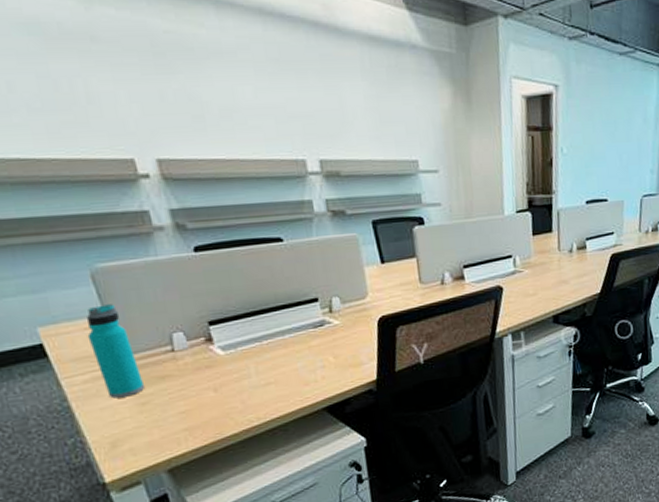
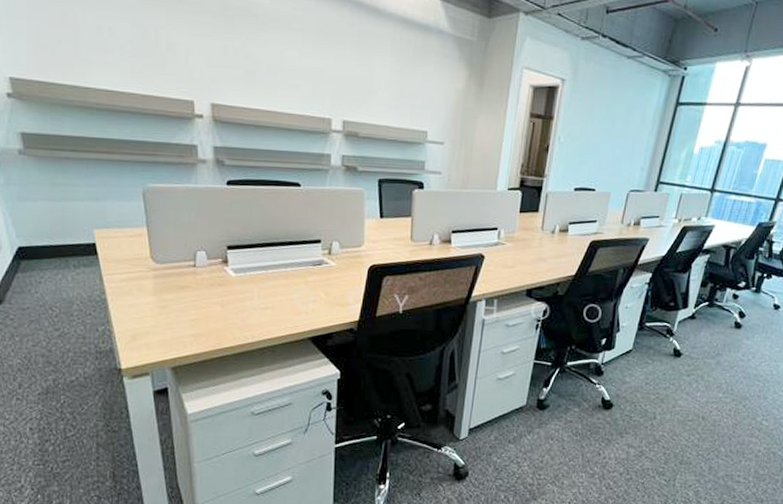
water bottle: present [87,304,145,399] -> none [130,218,167,299]

